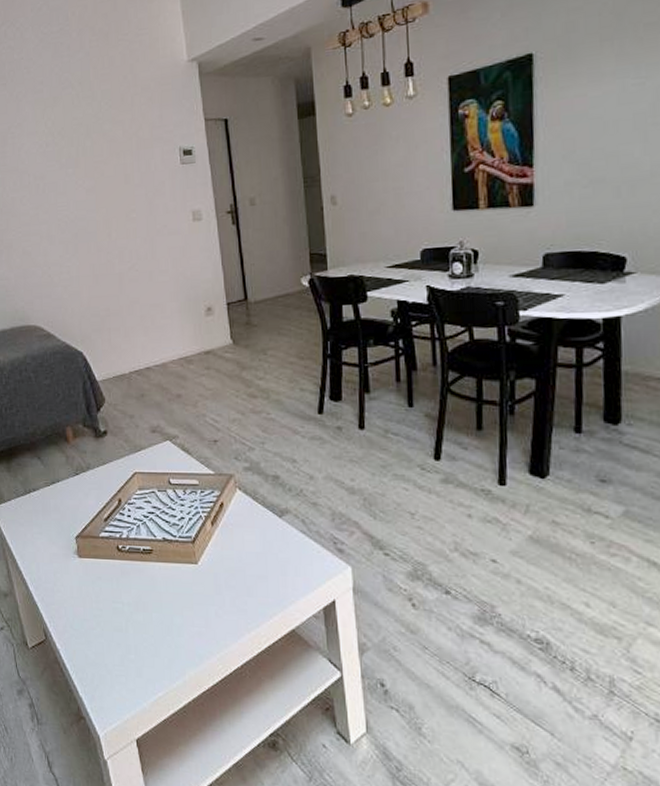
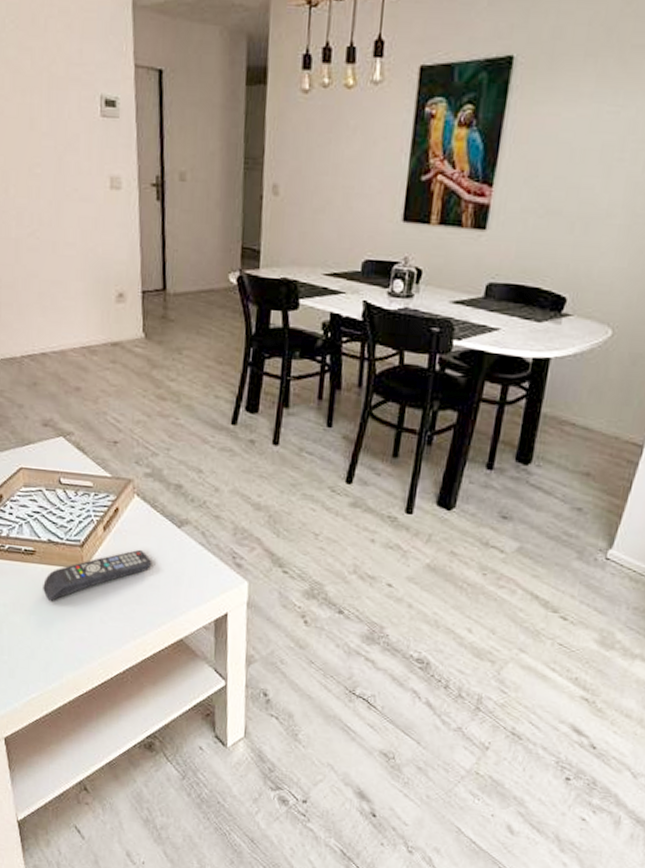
remote control: none [161,541,258,599] -> present [43,549,151,602]

